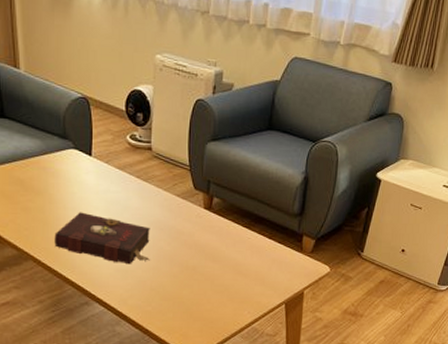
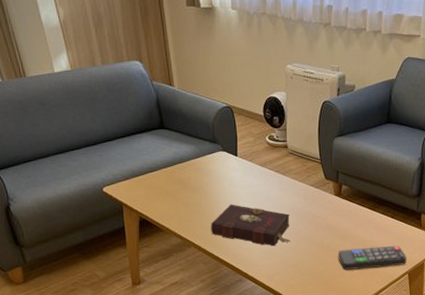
remote control: none [204,271,284,296] -> present [338,246,407,270]

